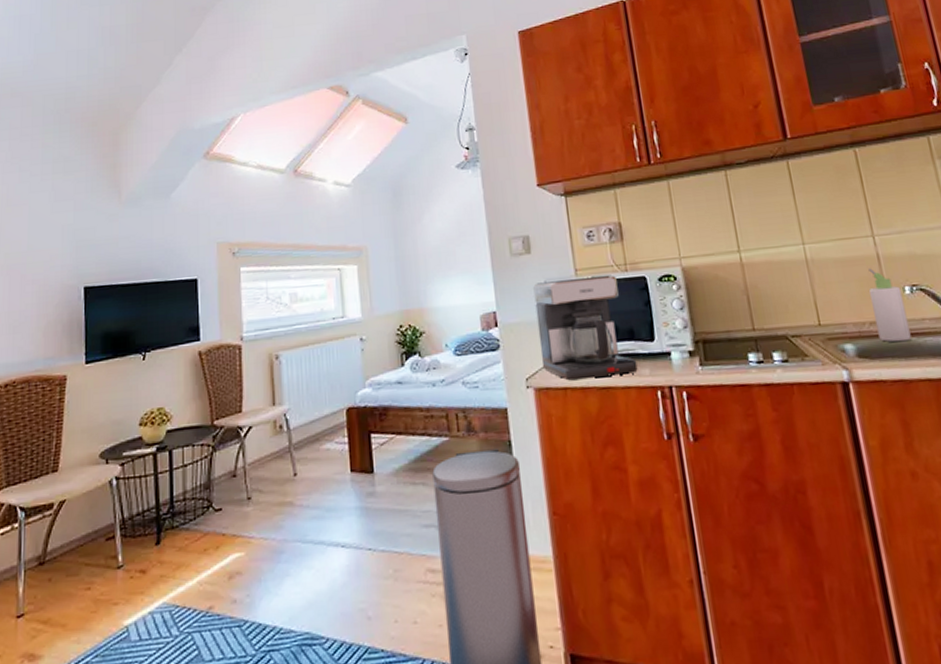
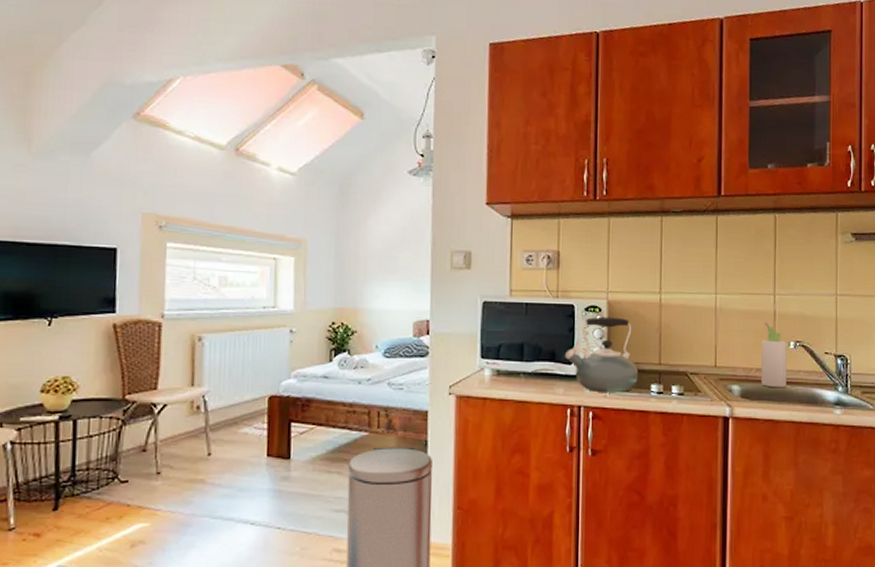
coffee maker: present [533,275,638,381] -> none [466,298,554,392]
kettle: none [644,284,732,369] -> present [564,316,639,393]

